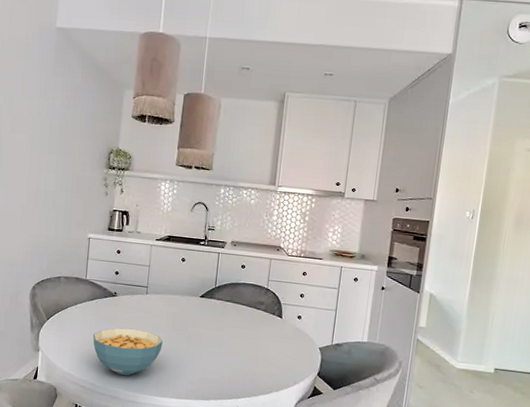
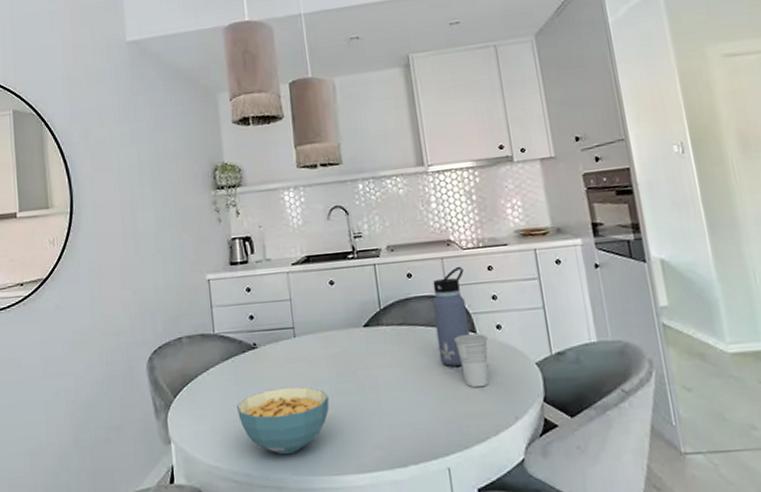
water bottle: none [250,267,285,339] -> present [432,266,470,366]
cup: none [265,317,290,357] -> present [454,334,489,388]

